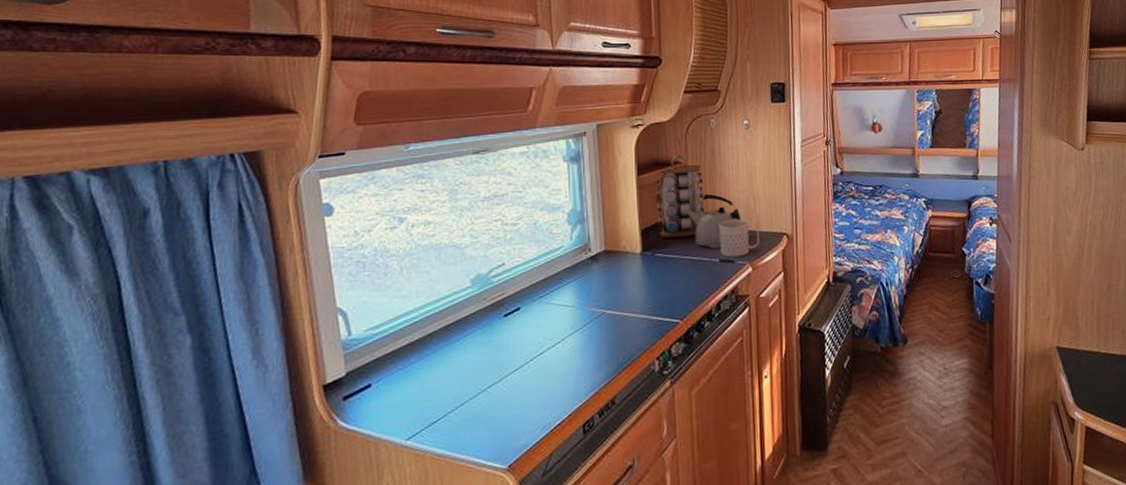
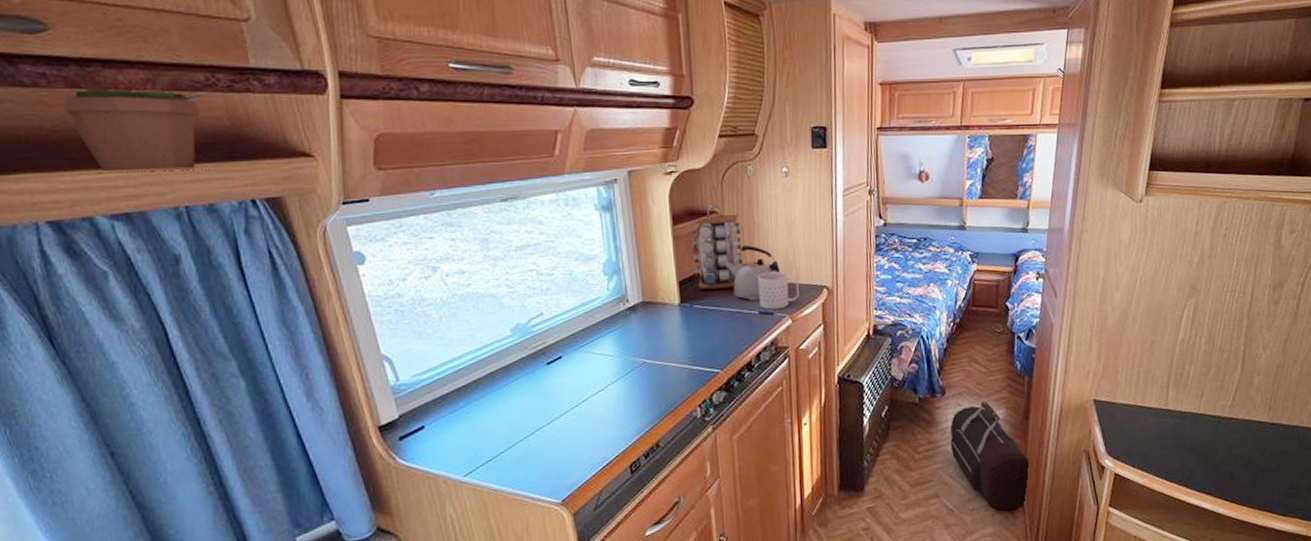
succulent plant: none [63,51,204,129] -> present [61,88,205,172]
duffel bag: none [913,350,1000,471] -> present [950,401,1031,511]

